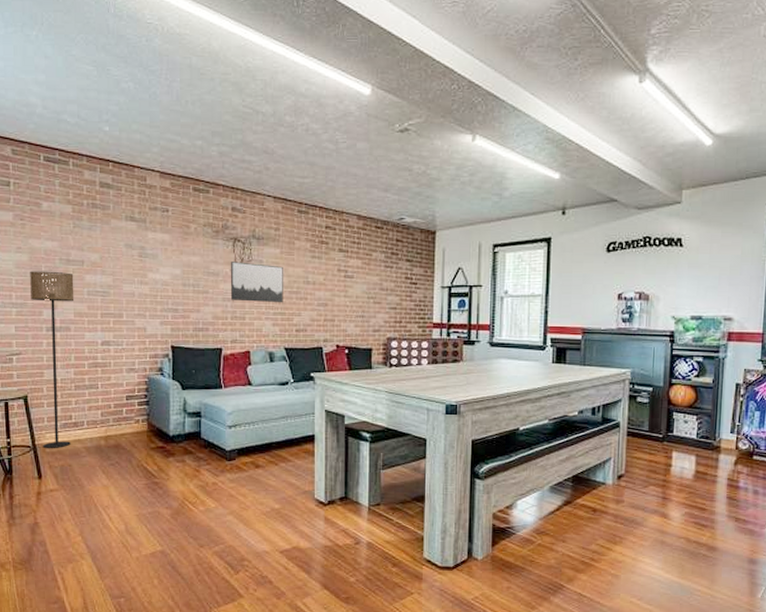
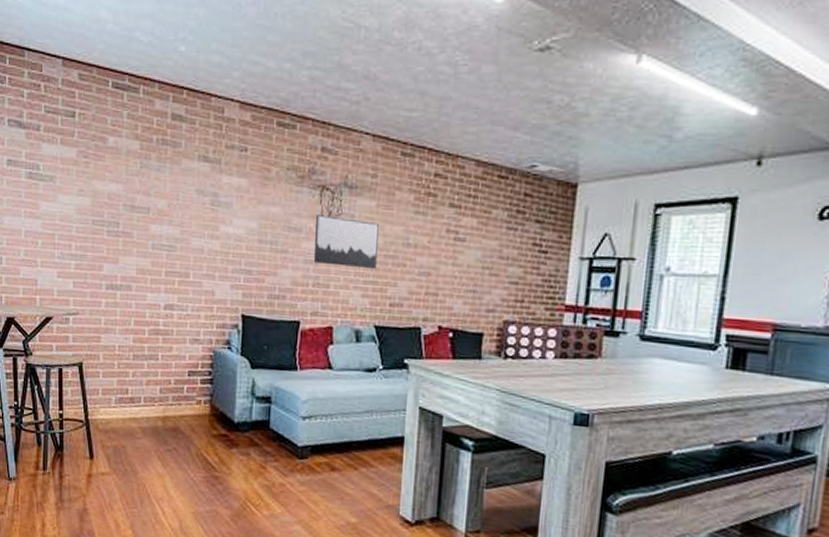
floor lamp: present [30,271,75,448] -> none [91,217,138,426]

